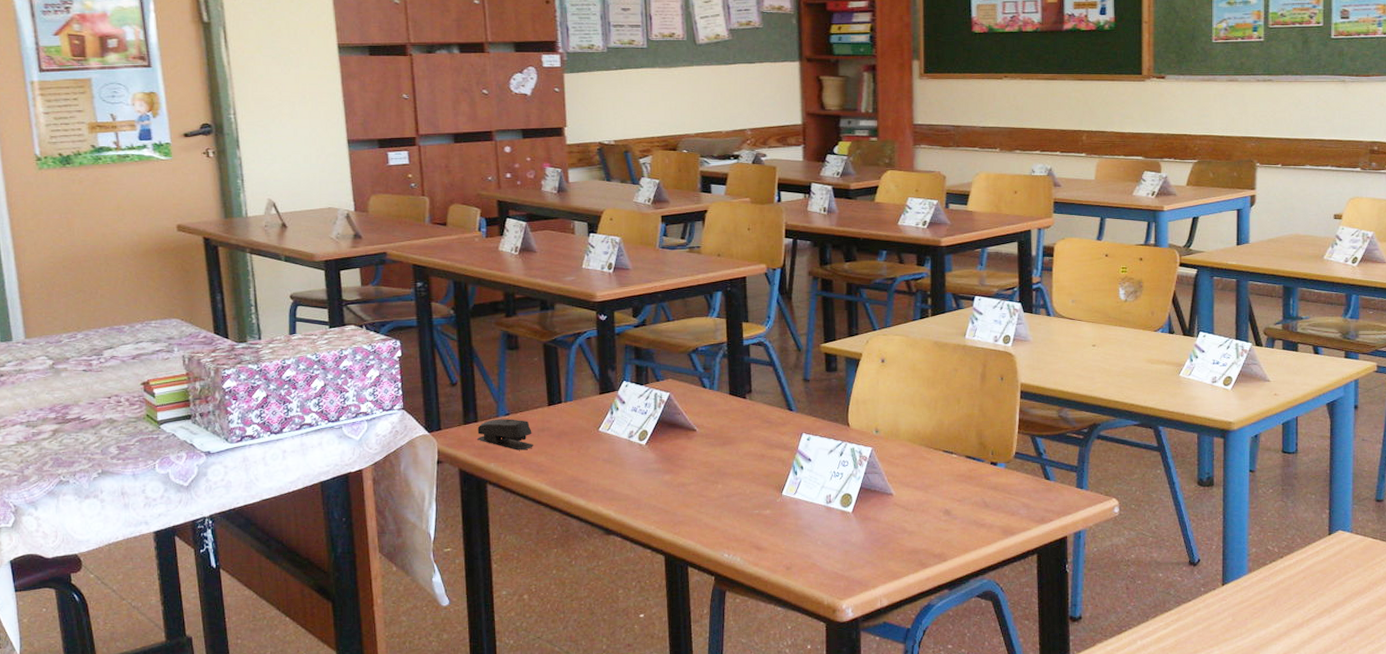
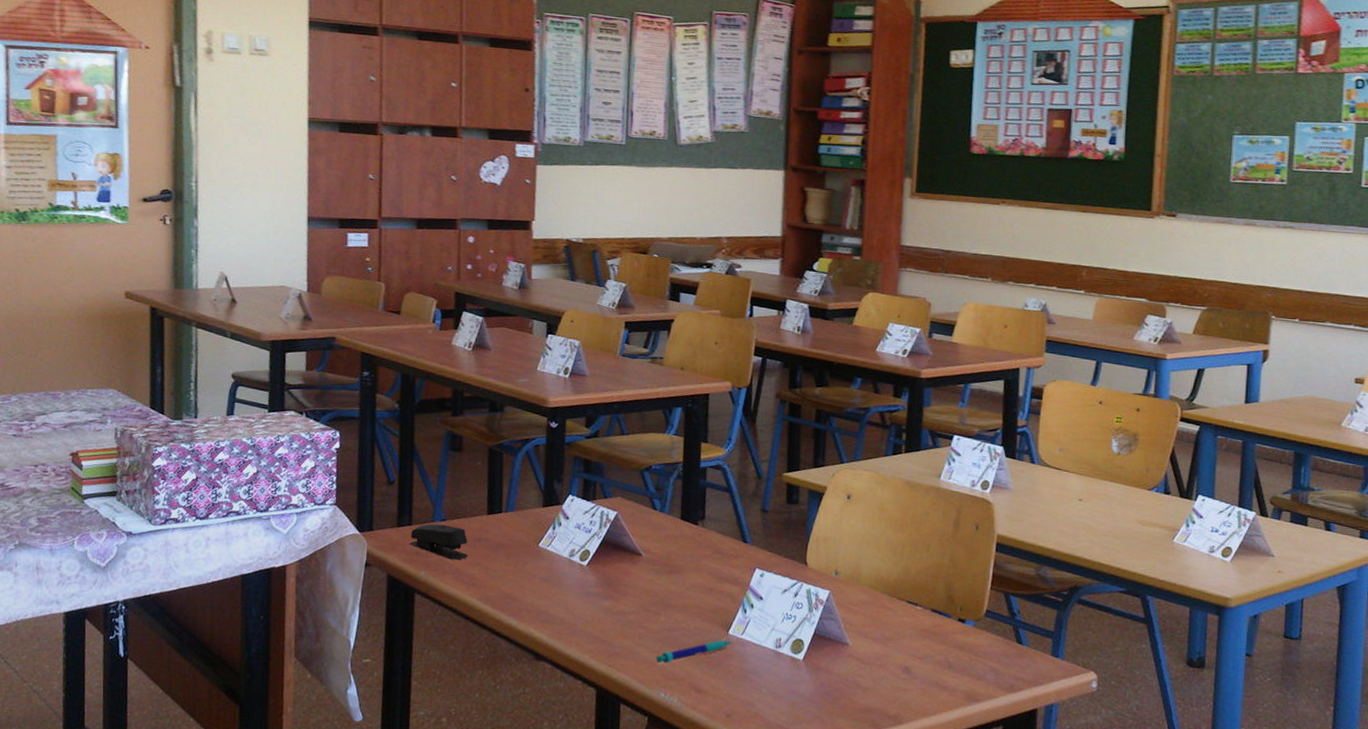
pen: none [717,500,786,528] -> present [655,640,732,664]

